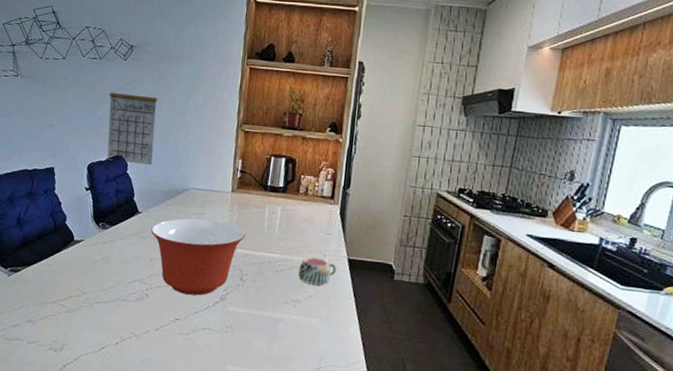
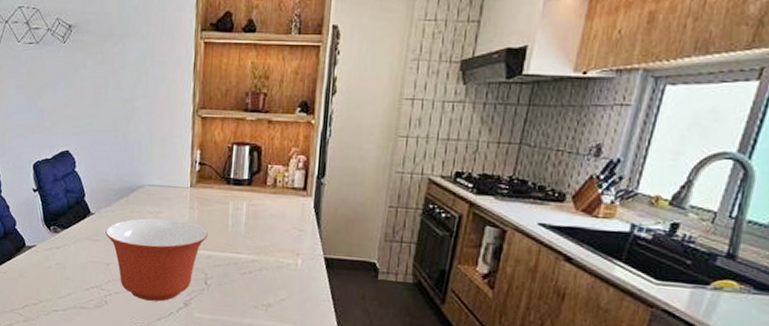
calendar: present [107,79,158,166] -> none [50,64,103,162]
mug: present [298,257,336,286] -> none [269,256,311,288]

